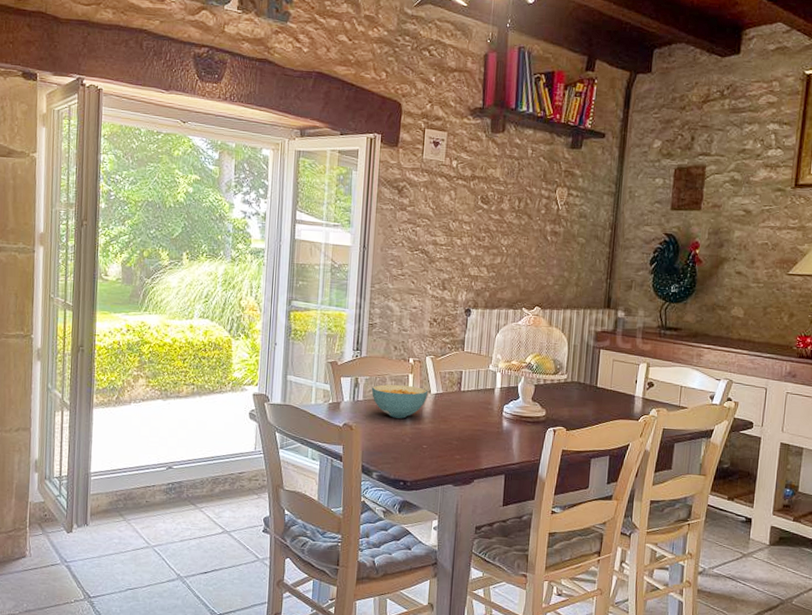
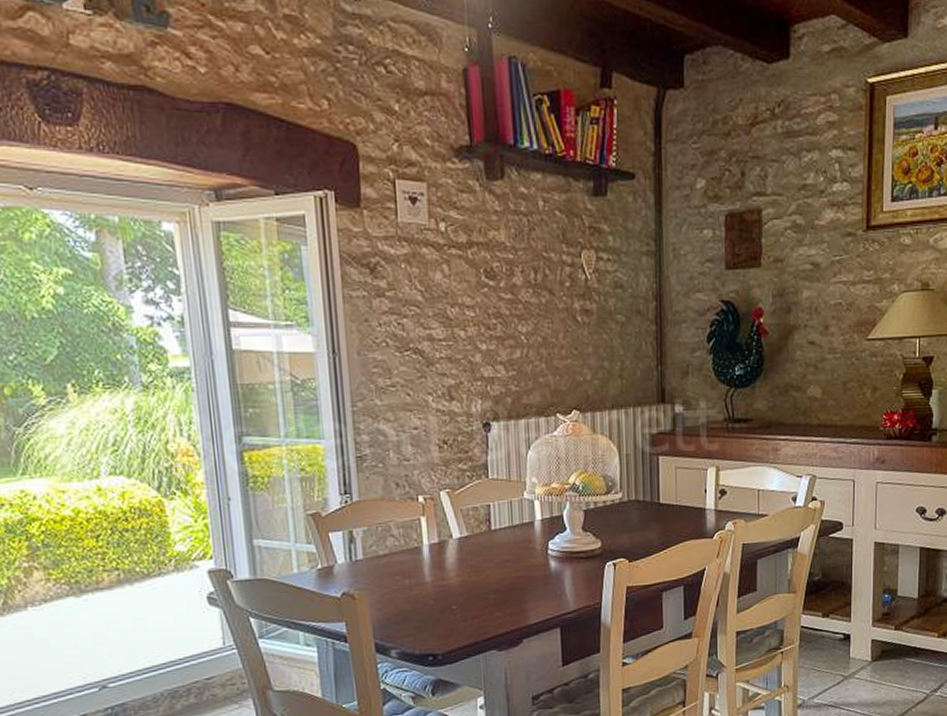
cereal bowl: present [371,384,429,419] -> none [372,532,449,577]

